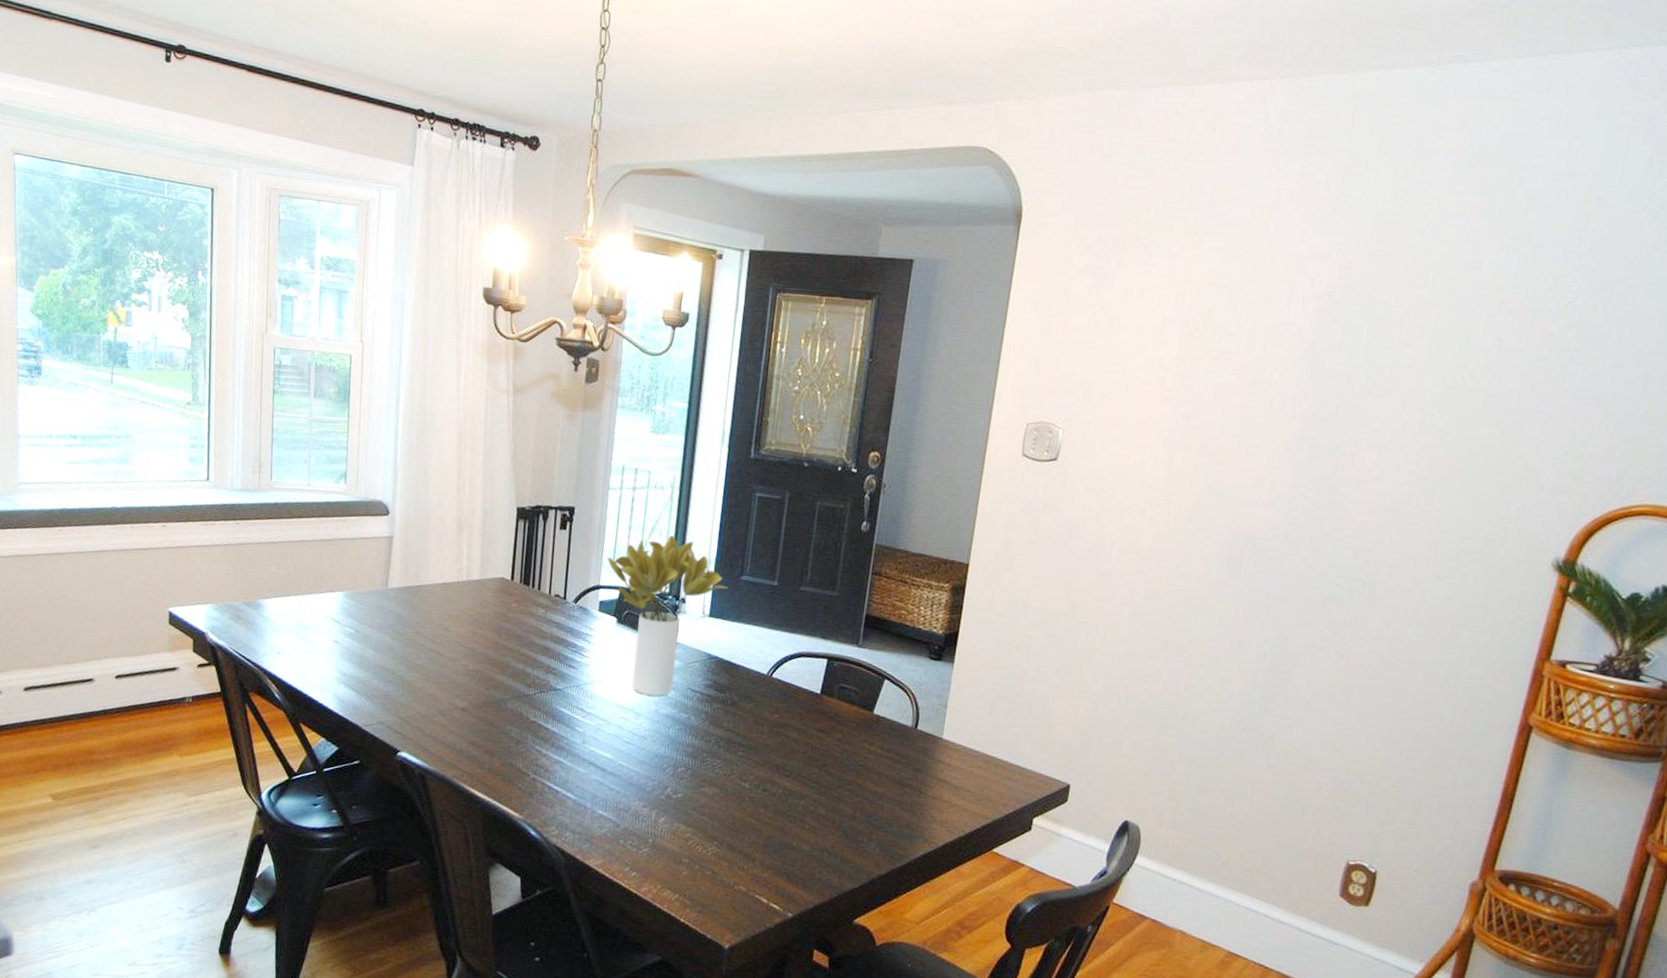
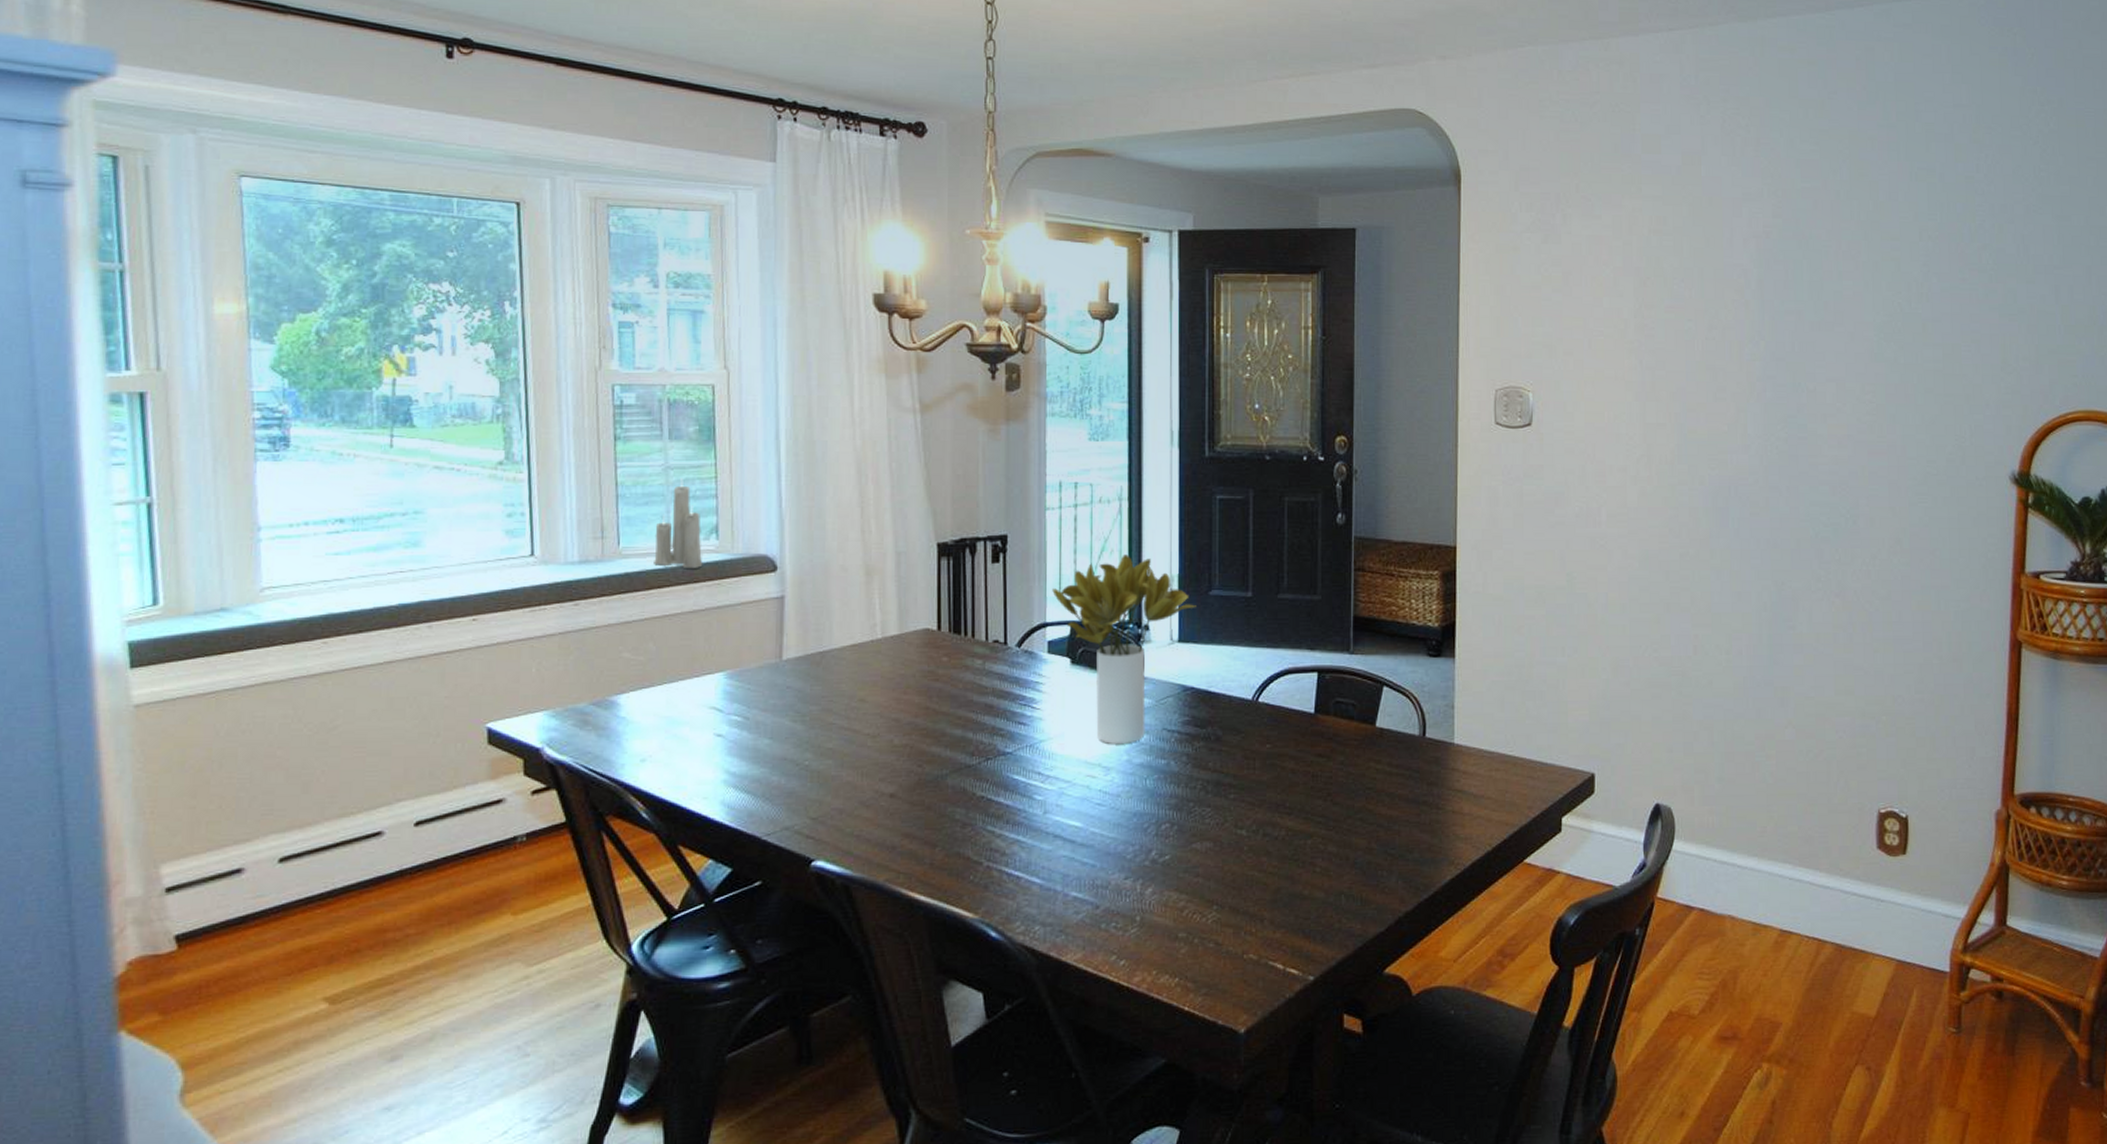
candle: none [296,430,334,506] -> present [654,478,703,569]

